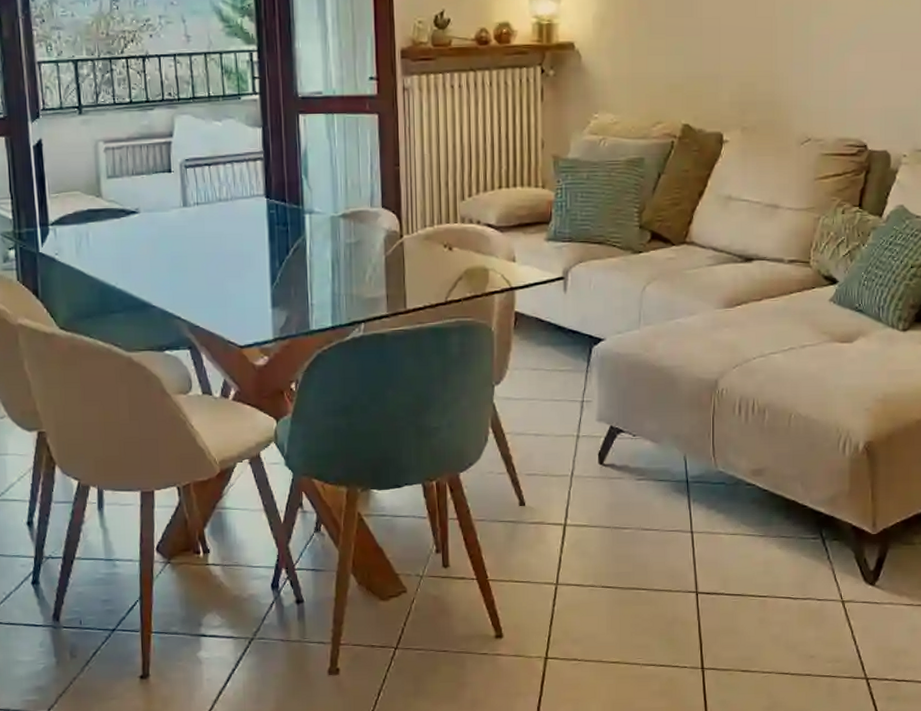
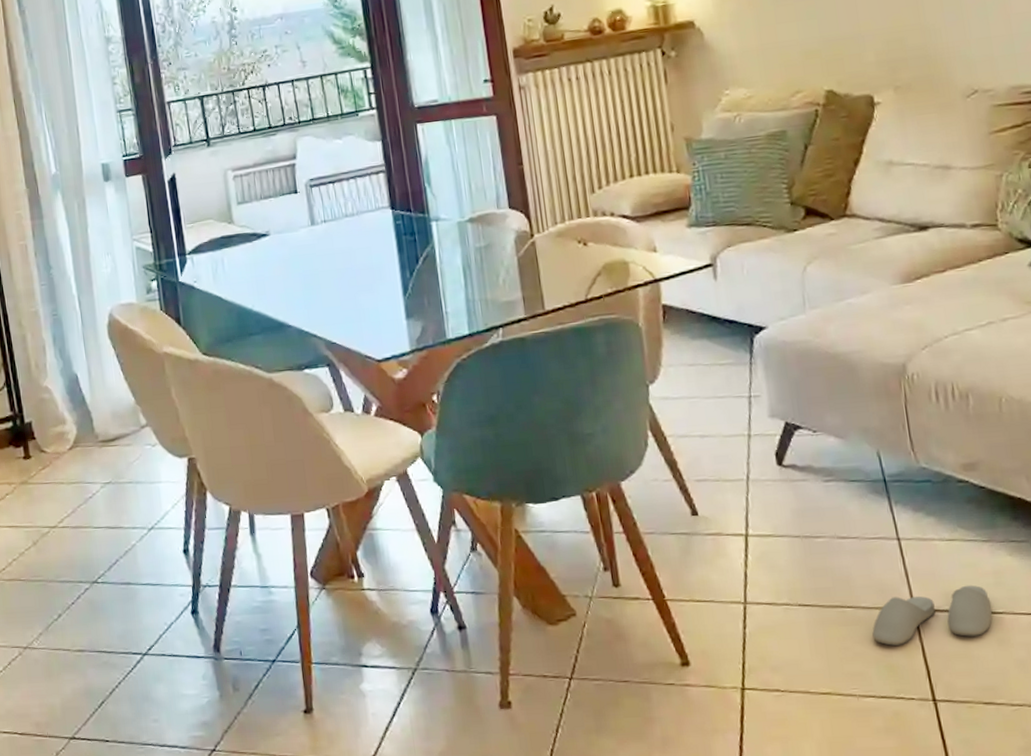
slippers: none [660,572,759,623] -> present [872,585,992,646]

